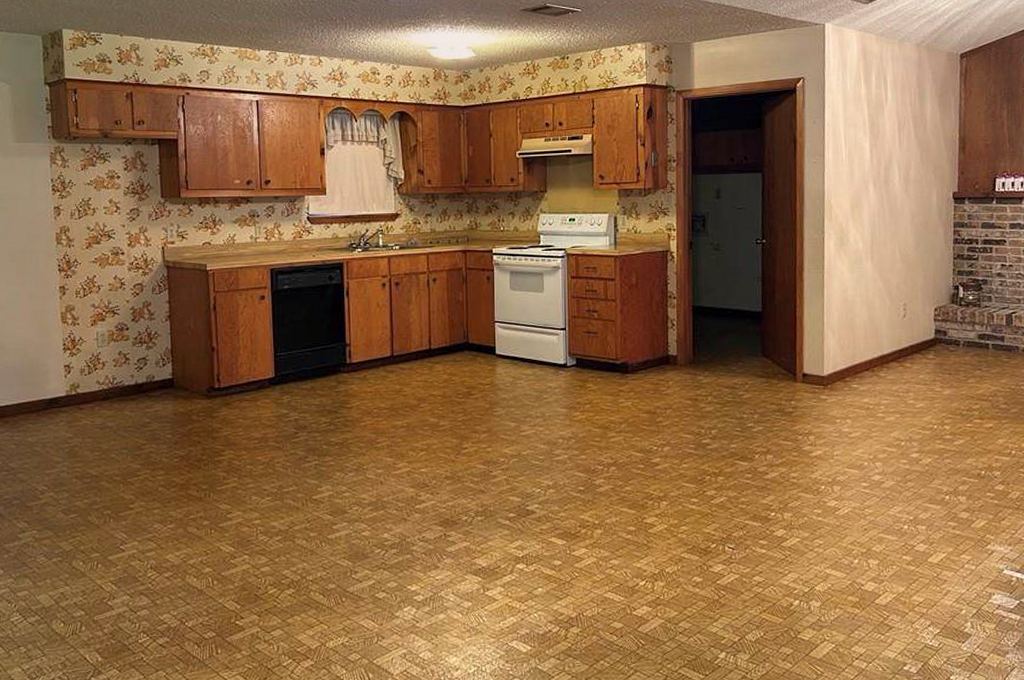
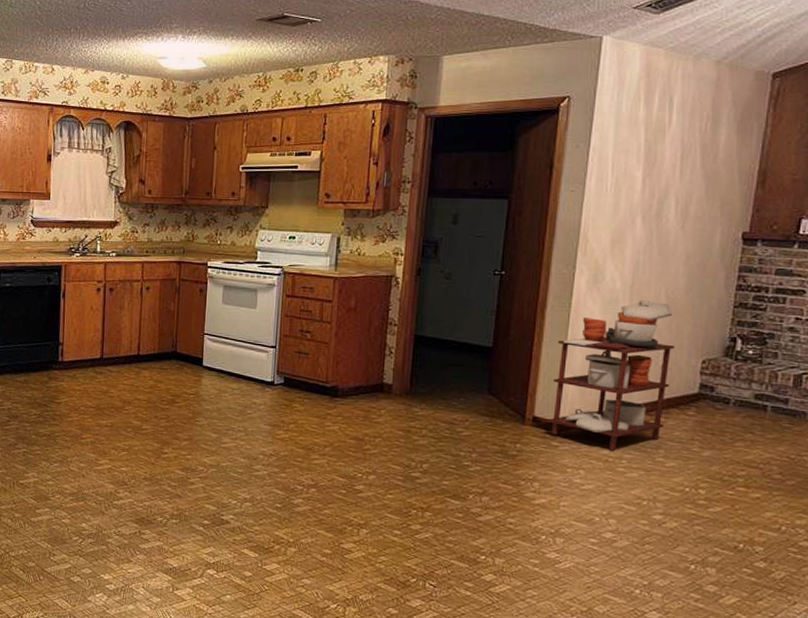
shelving unit: none [816,257,911,398] -> present [548,299,675,451]

